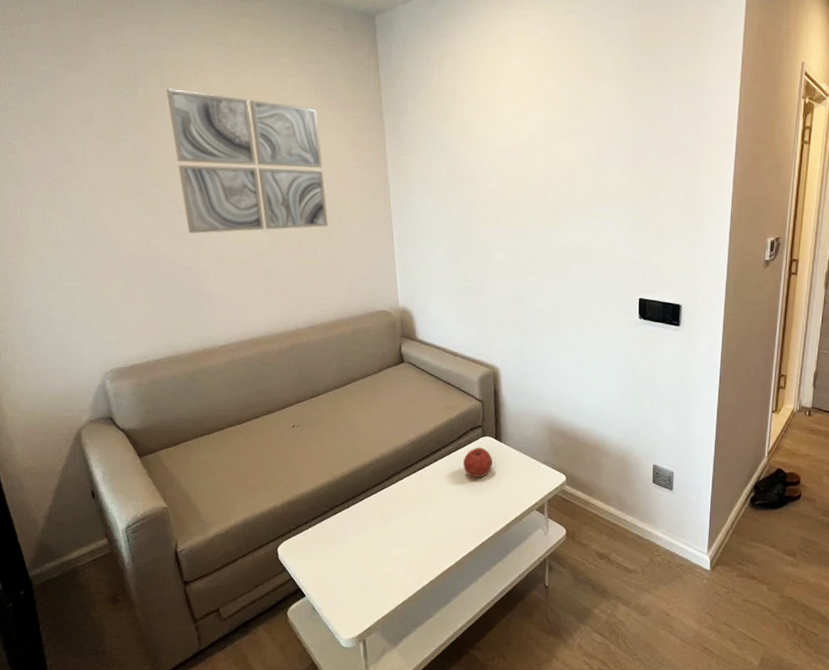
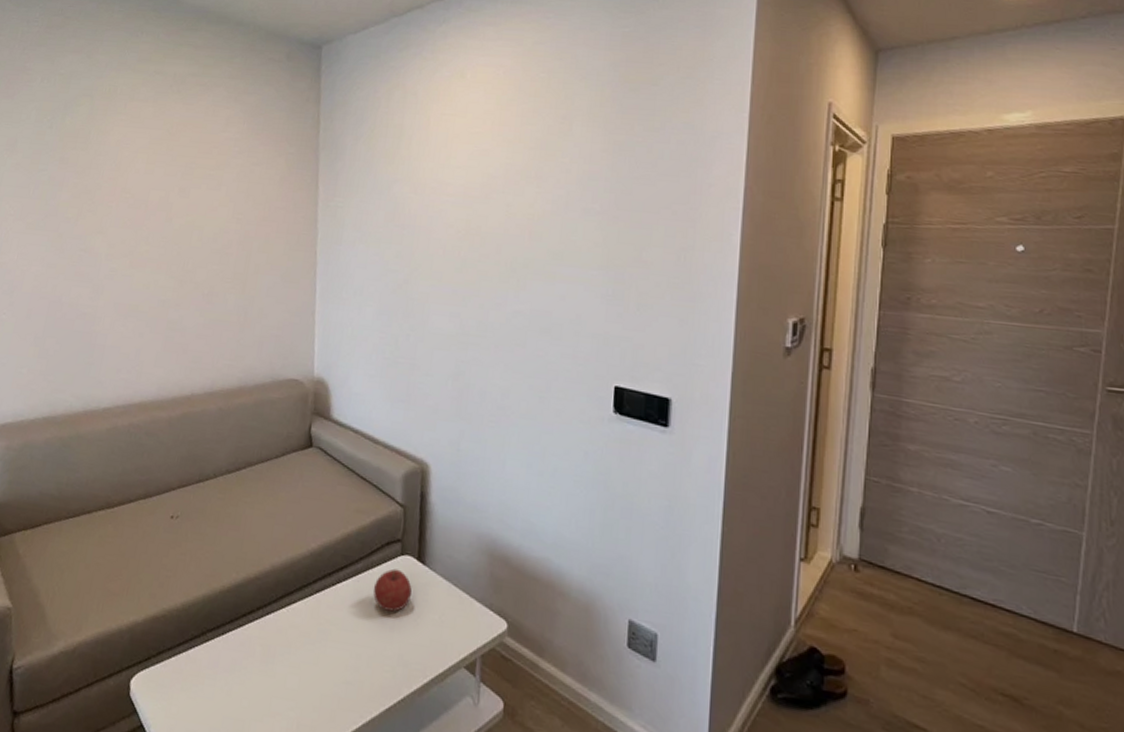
wall art: present [166,88,328,233] -> none [90,118,248,276]

